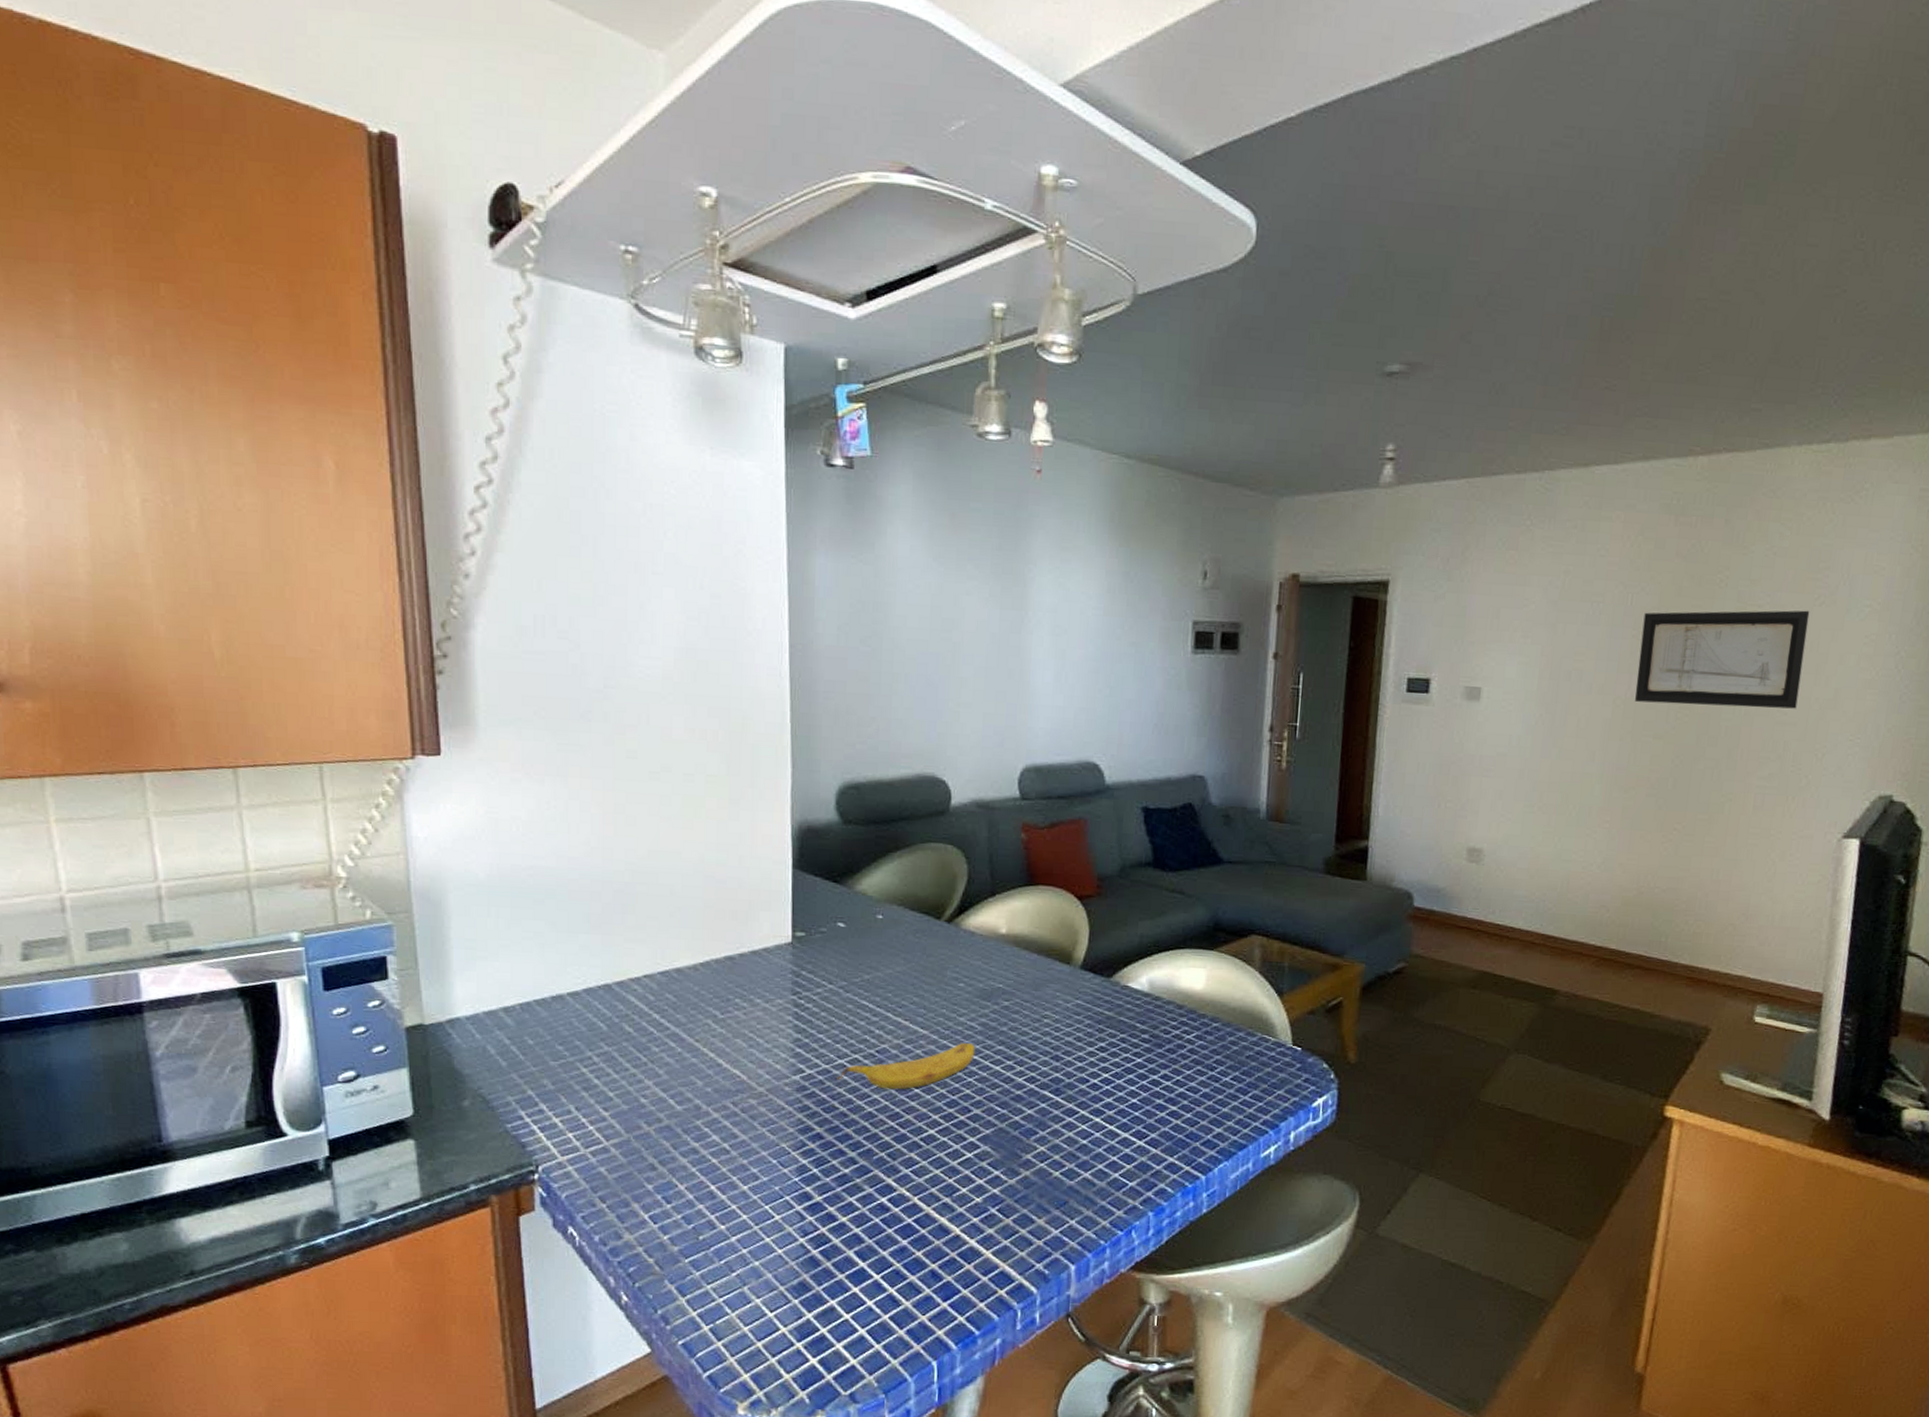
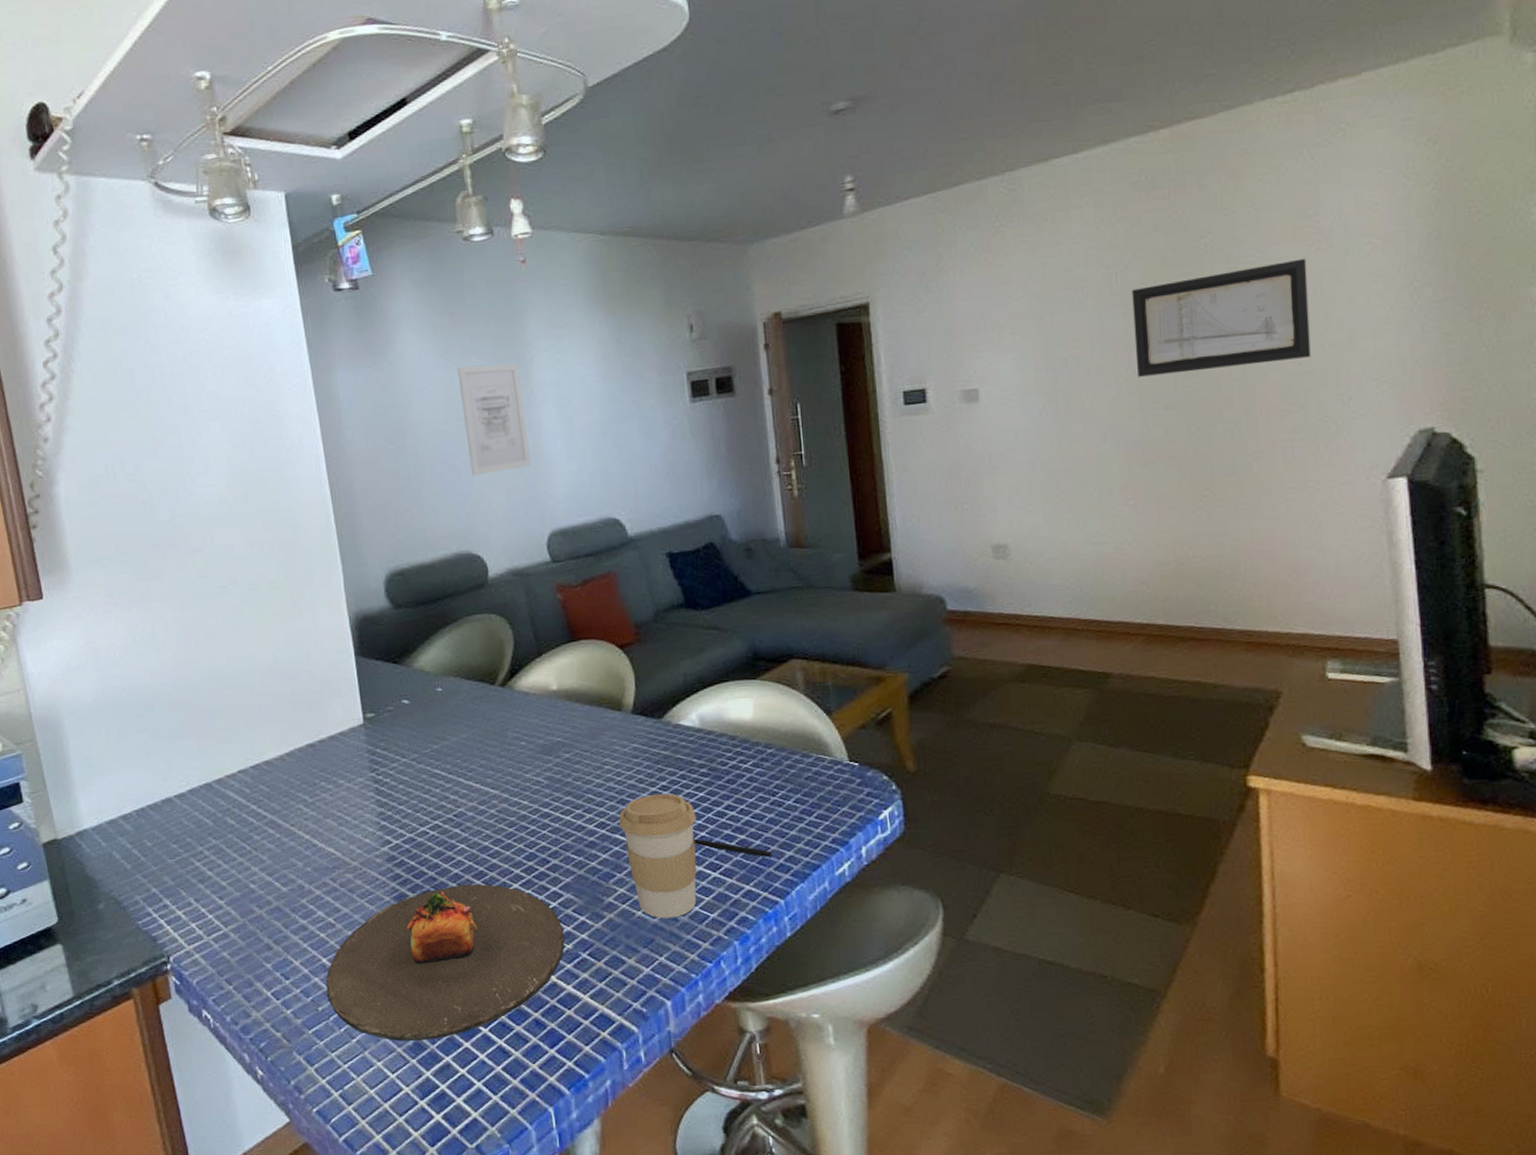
plate: none [711,1124,975,1281] -> present [325,884,565,1041]
fruit: present [837,1043,976,1090] -> none [421,798,545,851]
wall art: none [948,573,1017,695] -> present [457,363,531,476]
coffee cup: none [1050,1054,1130,1182] -> present [619,793,697,919]
pen: none [1124,1105,1201,1132] -> present [694,839,772,858]

